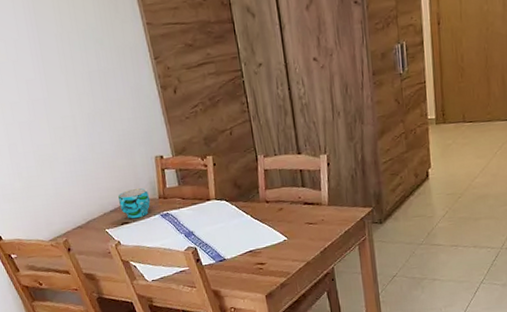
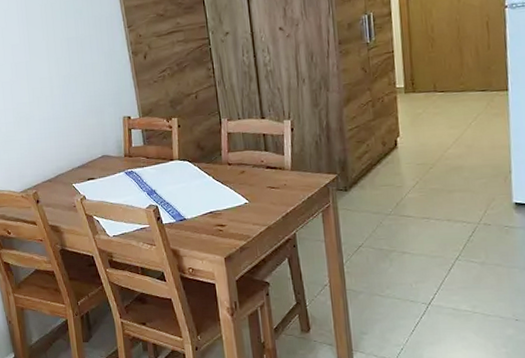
cup: present [118,188,151,219] -> none [87,146,117,175]

